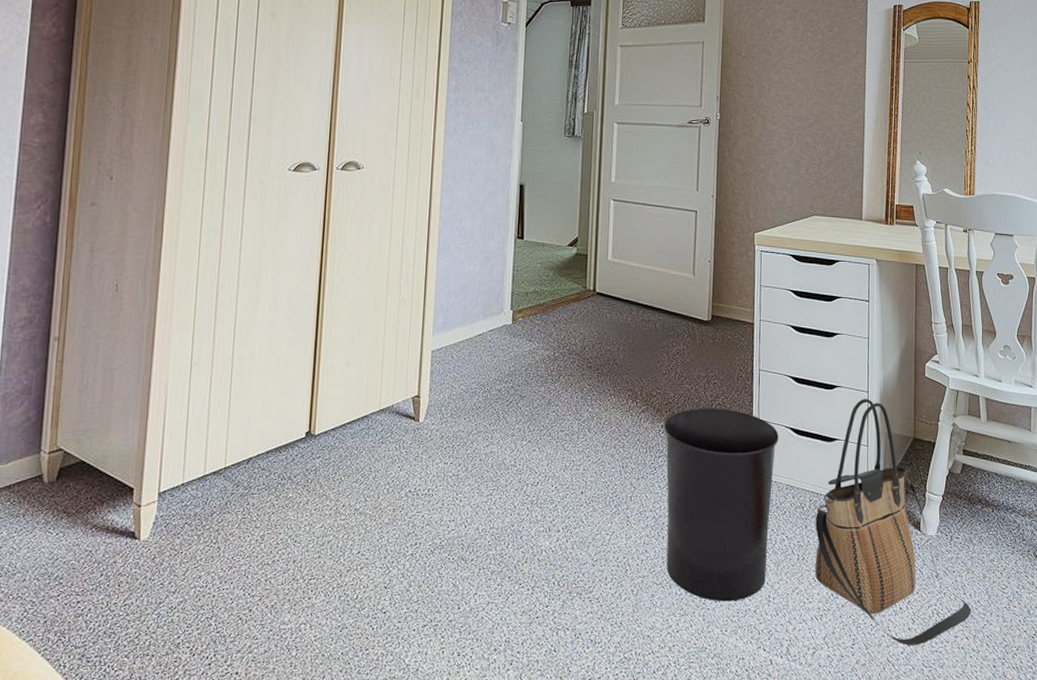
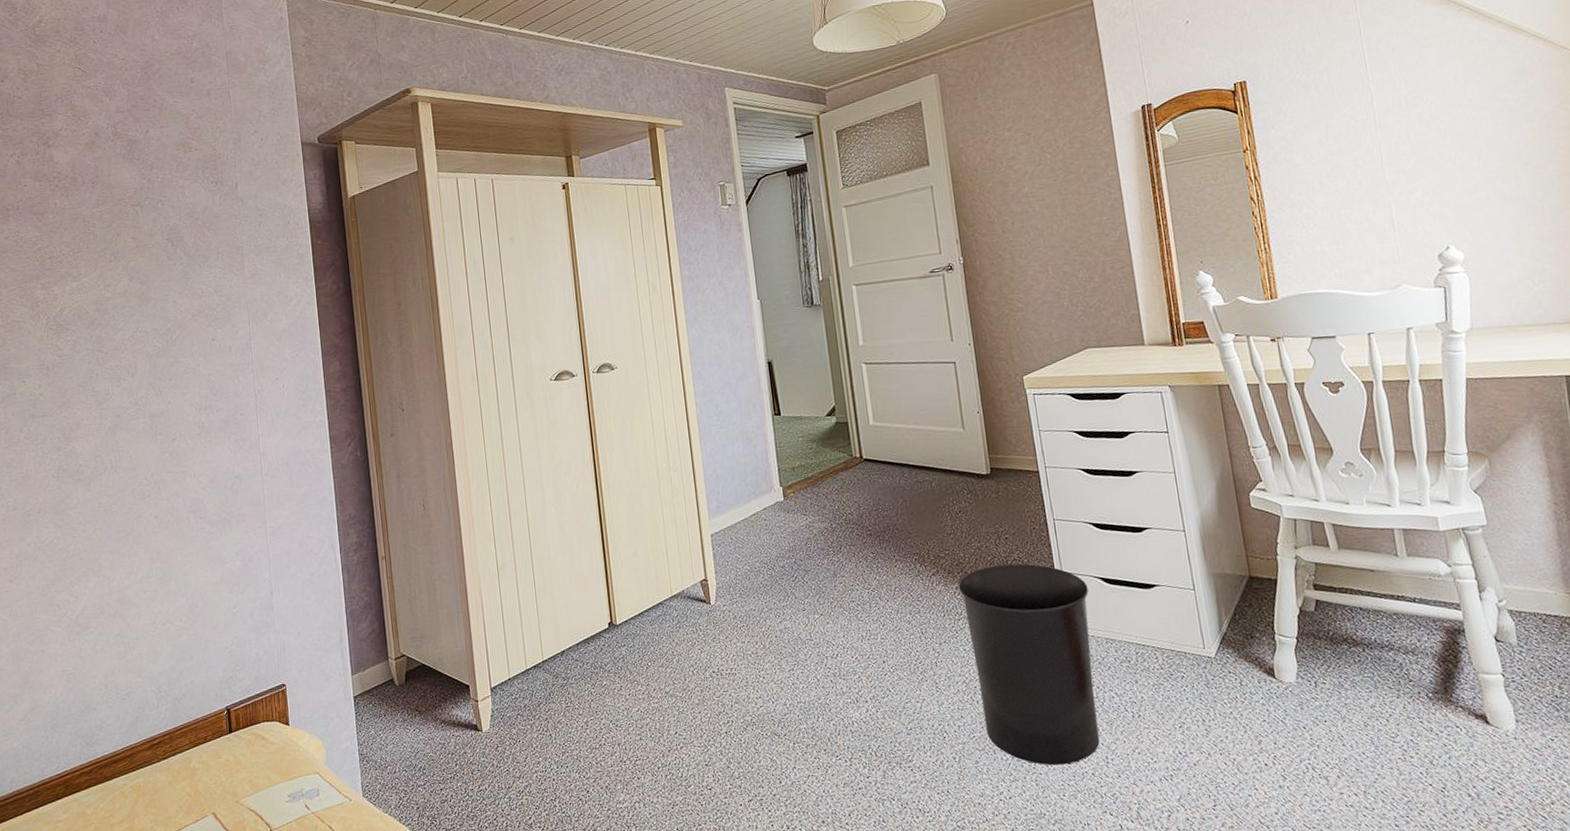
tote bag: present [815,398,971,646] -> none [1145,537,1356,805]

